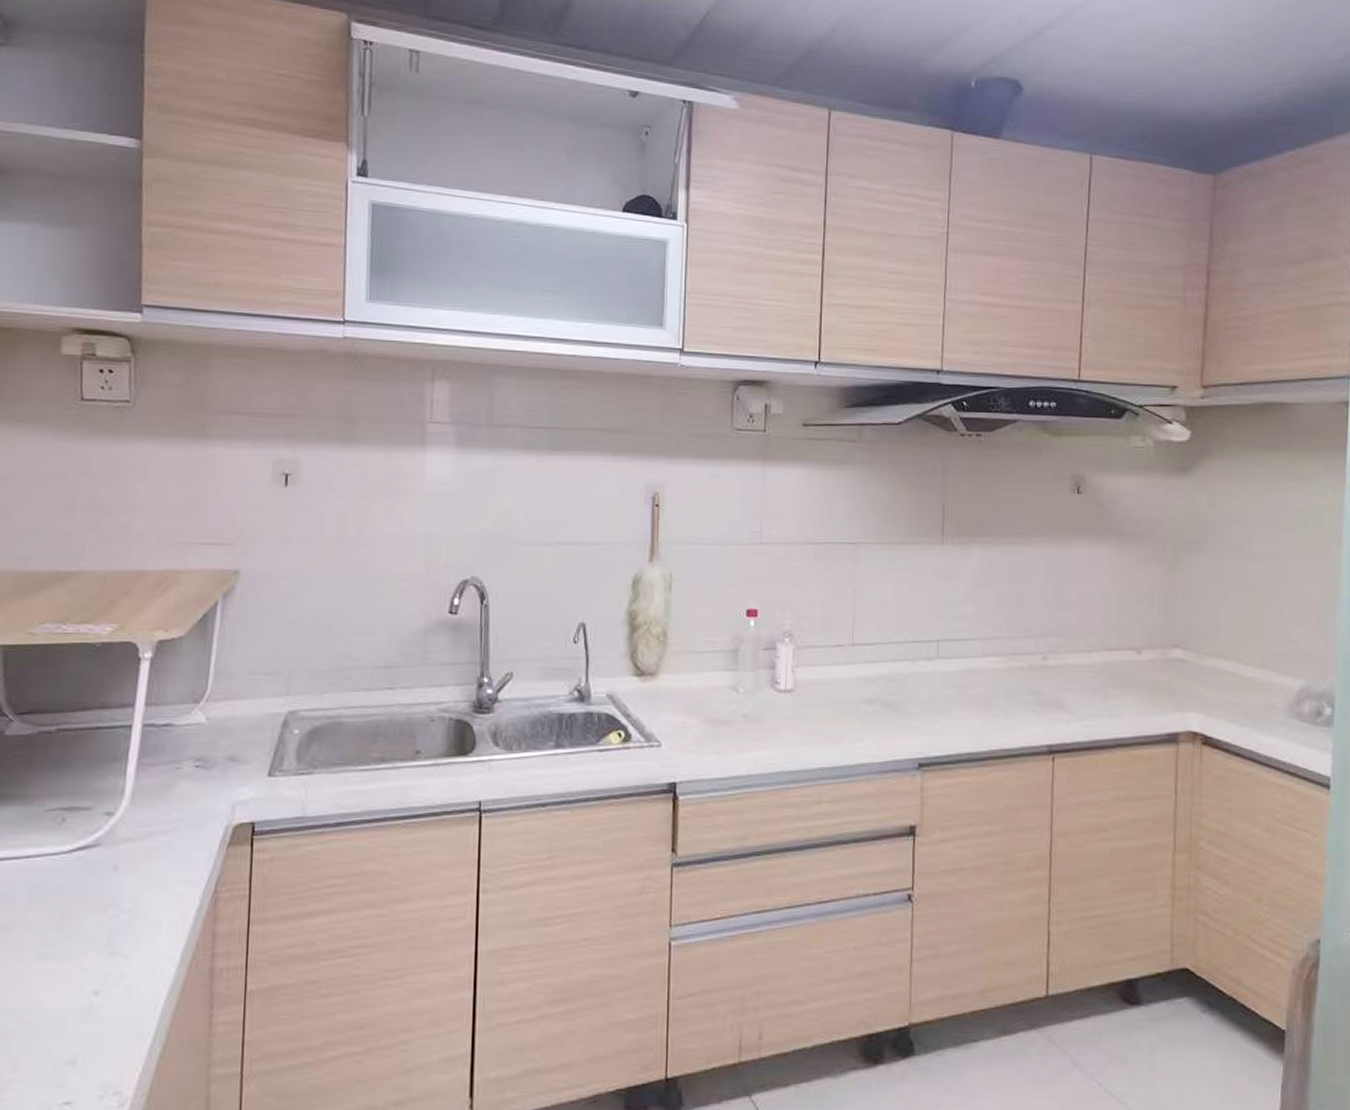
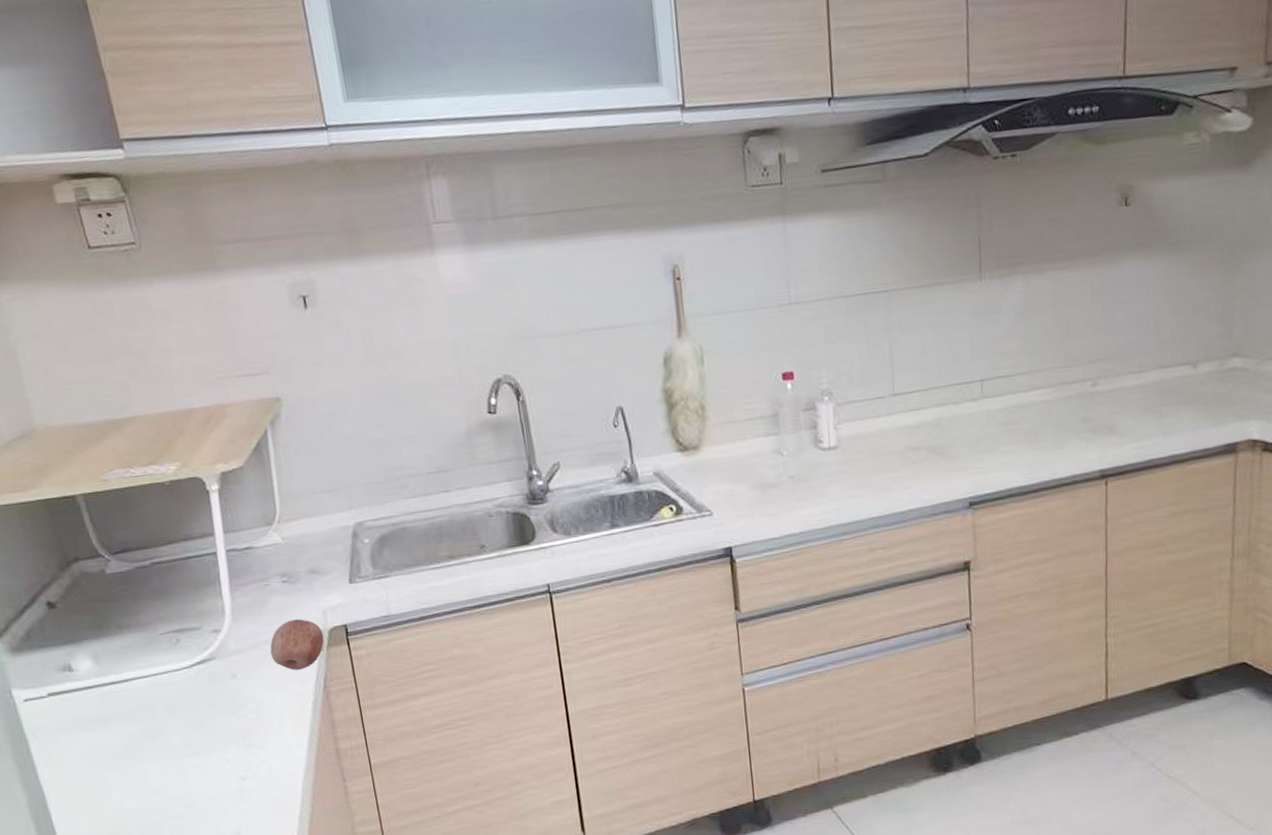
fruit: none [163,809,227,869] -> present [270,618,324,670]

